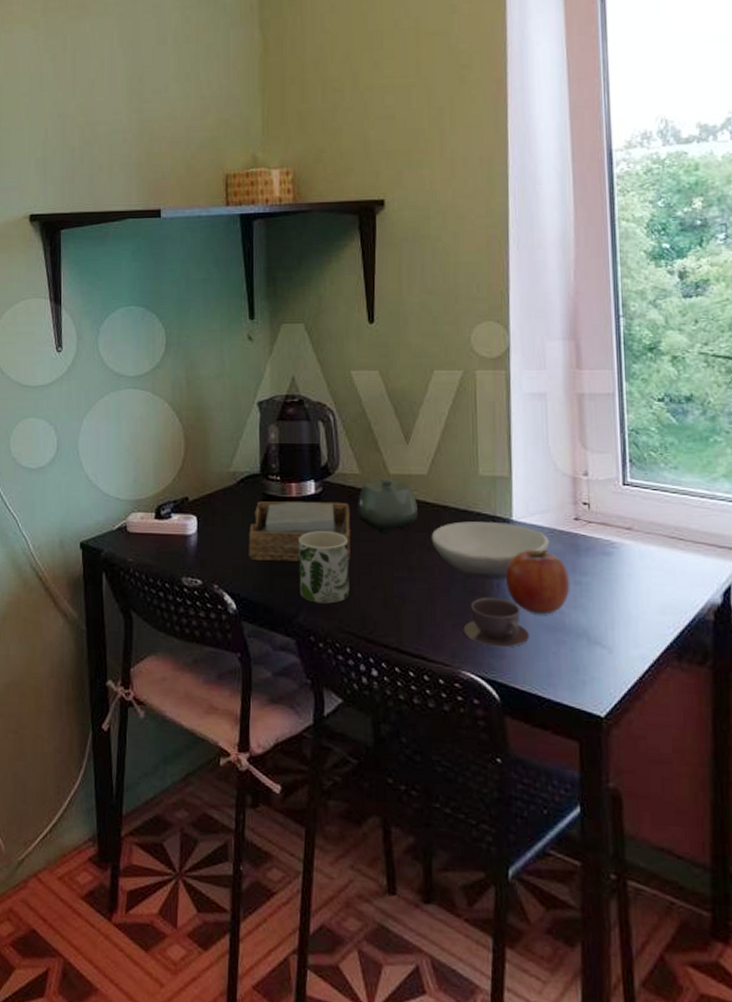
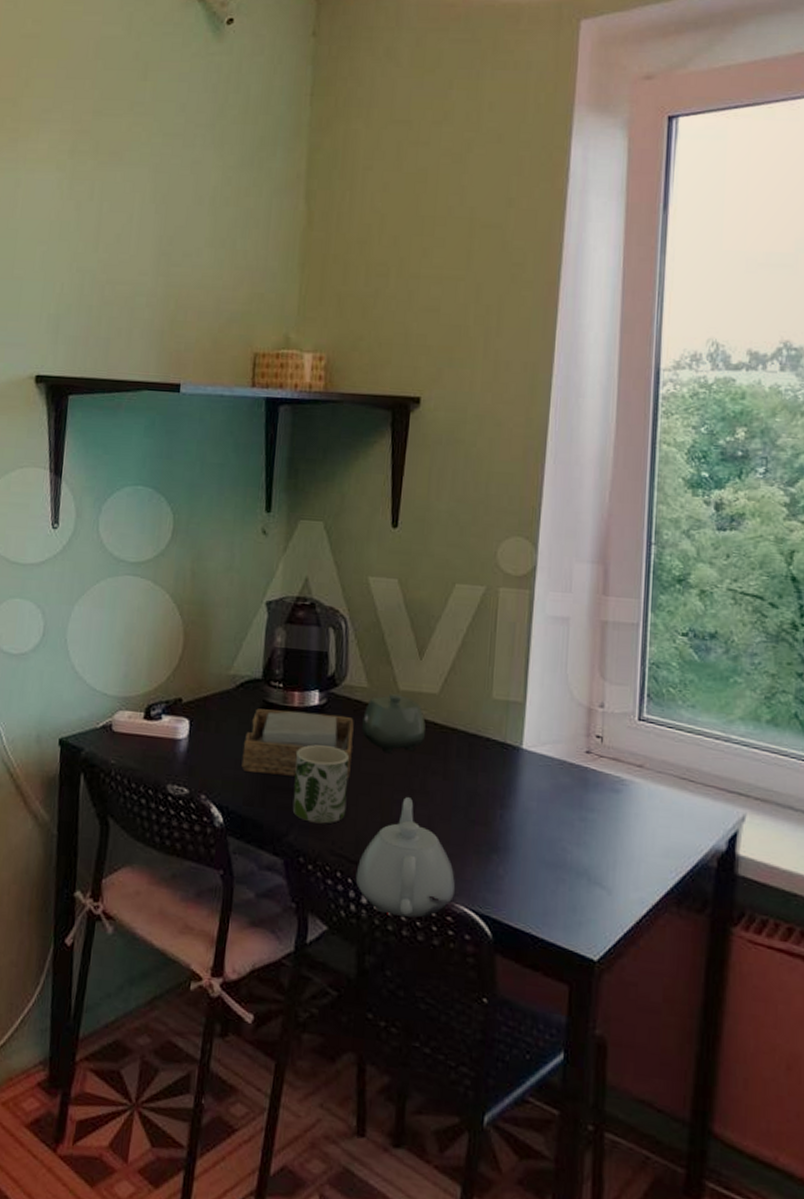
teapot: none [364,572,461,687] -> present [355,796,456,918]
bowl: present [431,521,550,579] -> none [436,746,558,810]
teacup: present [463,597,529,648] -> none [460,827,528,882]
fruit: present [506,549,570,614] -> none [510,780,576,849]

